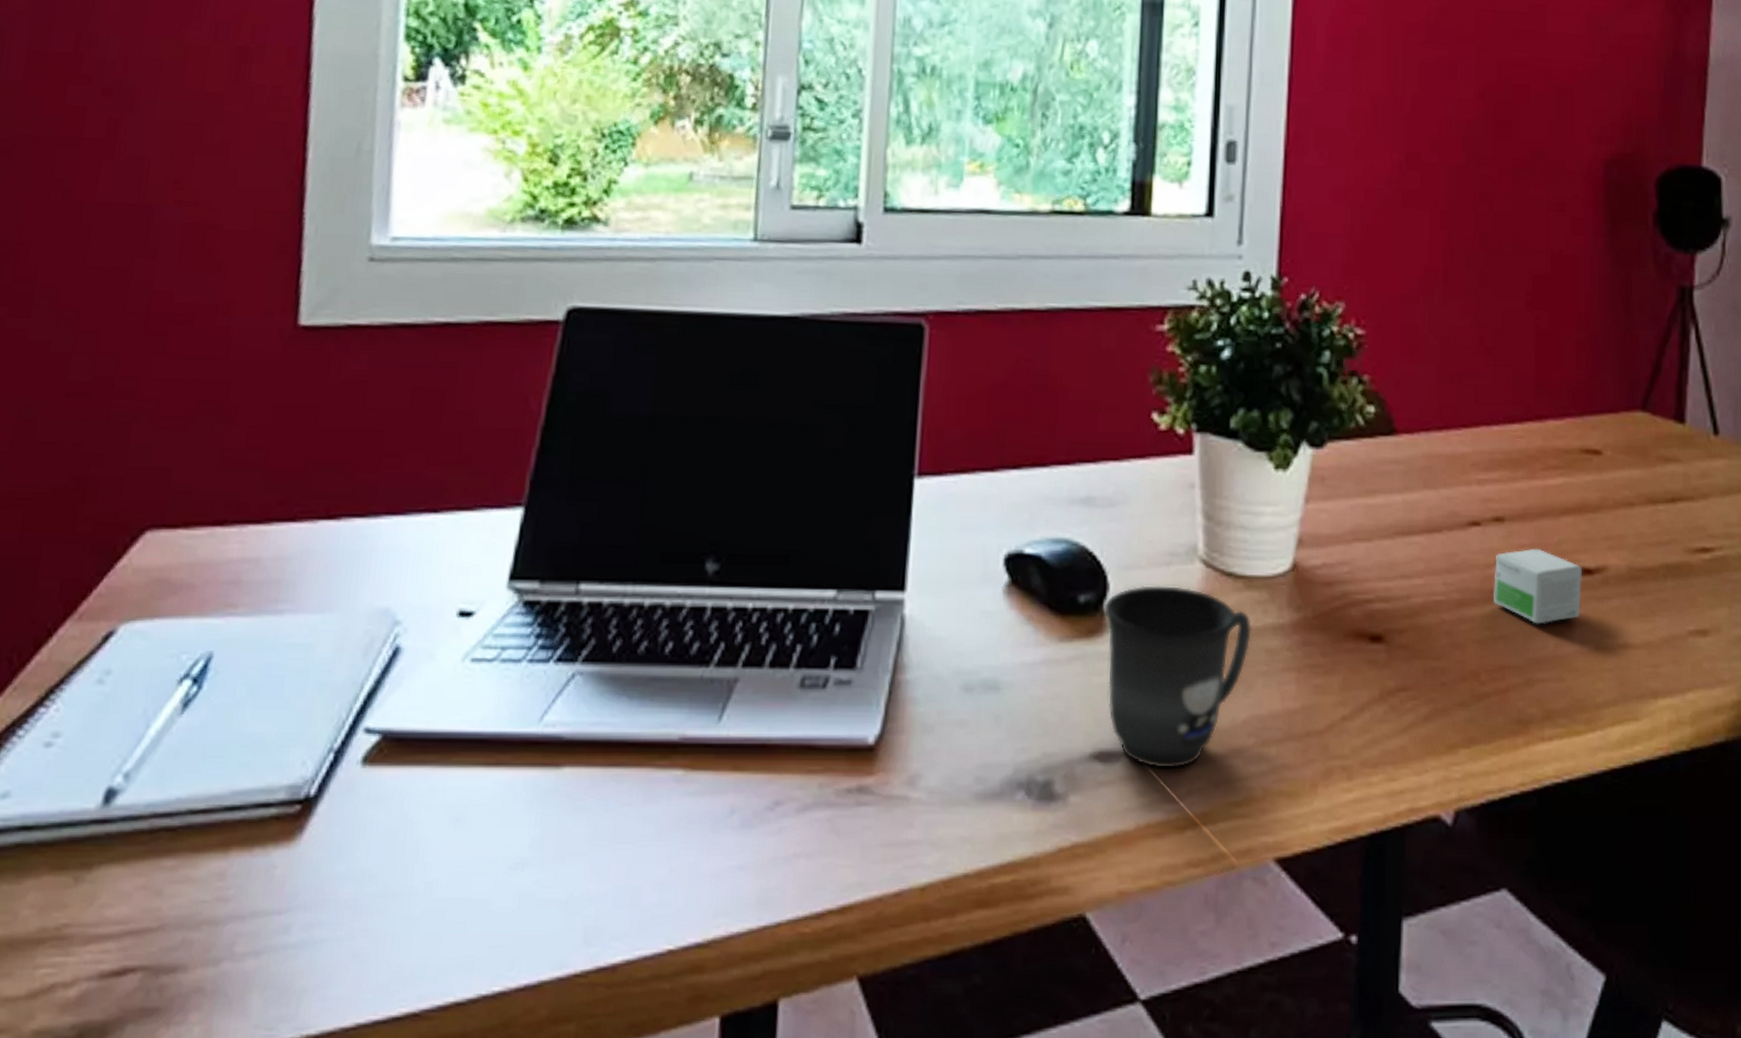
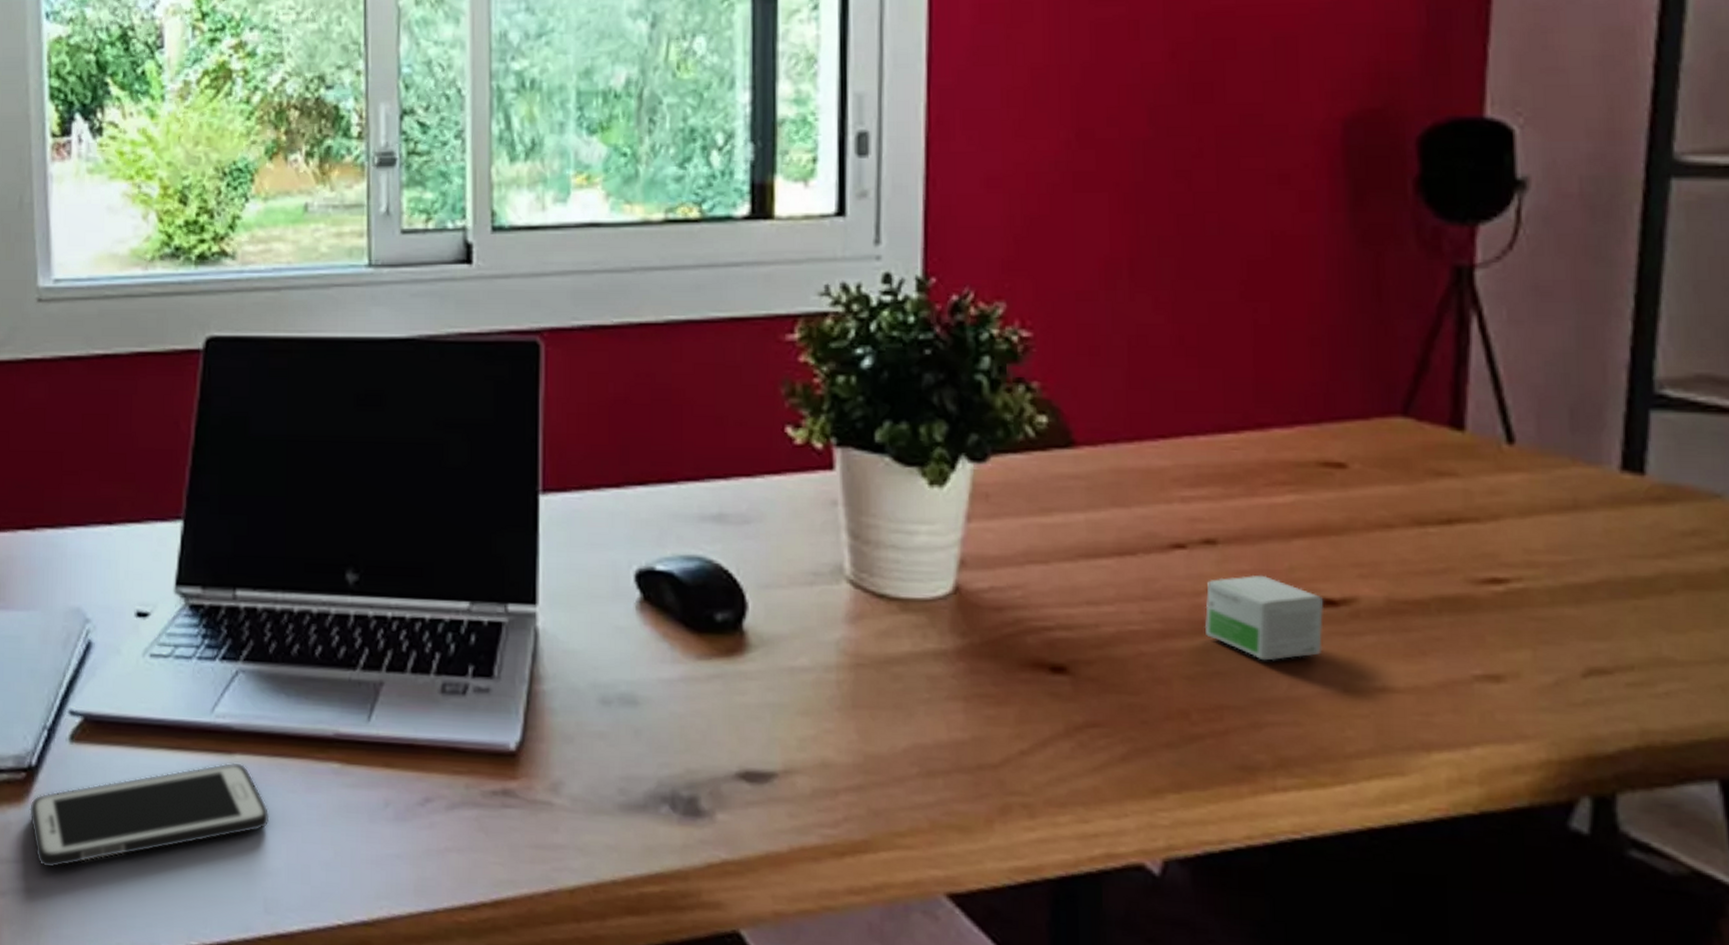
cell phone: none [301,776,599,917] -> present [29,762,270,868]
mug: present [1103,584,1253,768] -> none [743,605,910,794]

